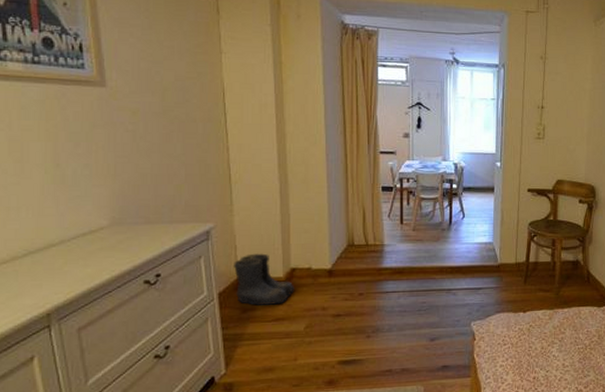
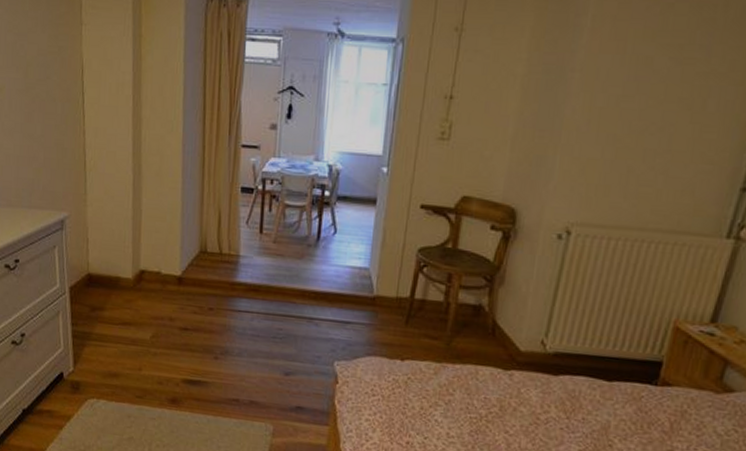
boots: present [234,253,294,306] -> none [85,249,143,308]

